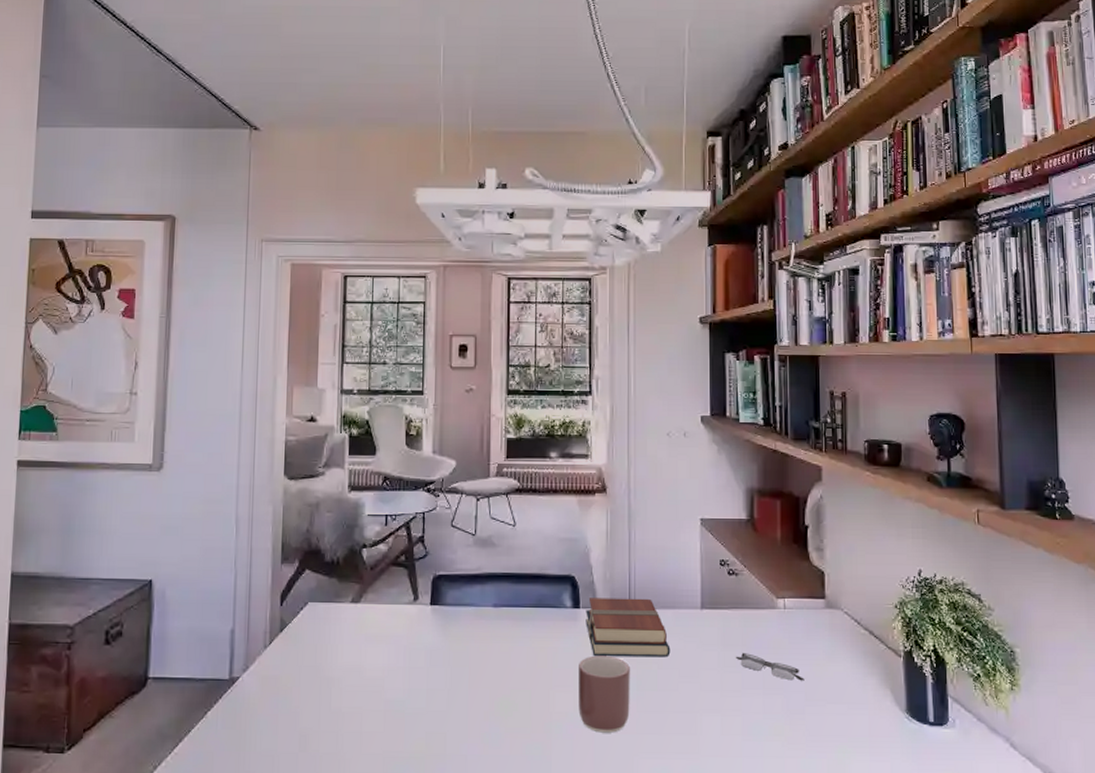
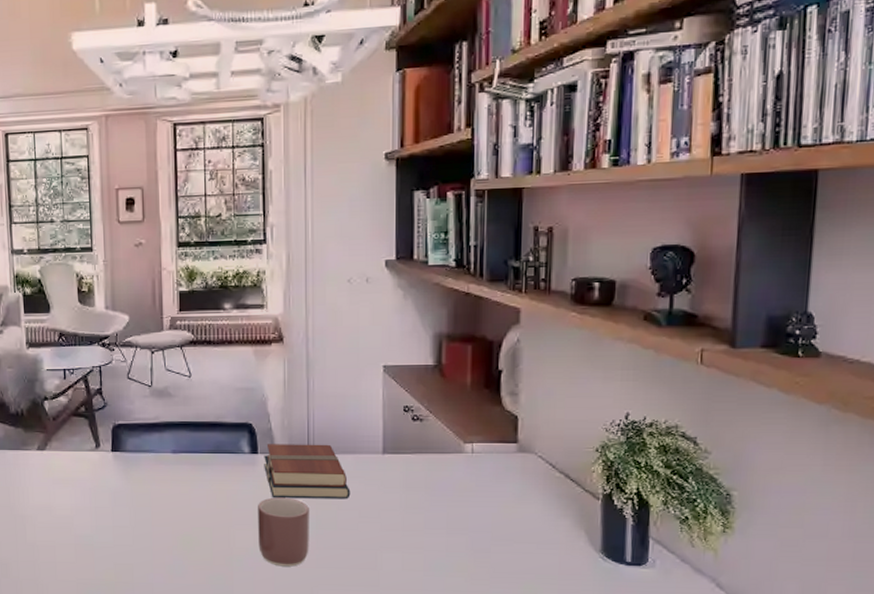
glasses: present [735,653,805,681] -> none [418,495,491,522]

